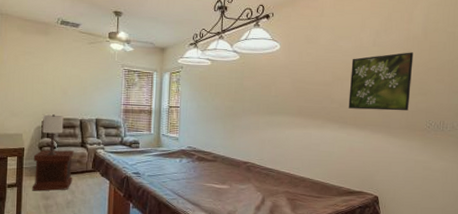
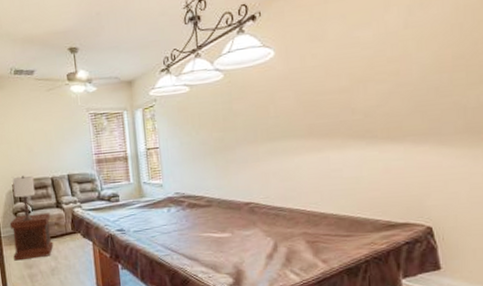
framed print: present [348,52,414,111] -> none [375,26,468,118]

